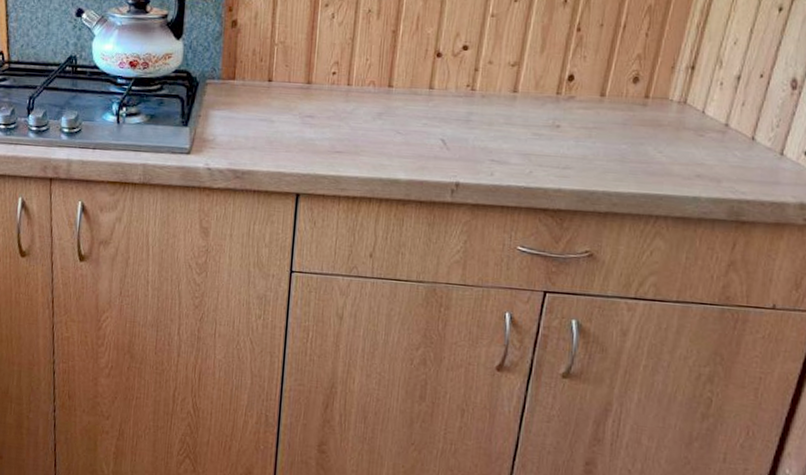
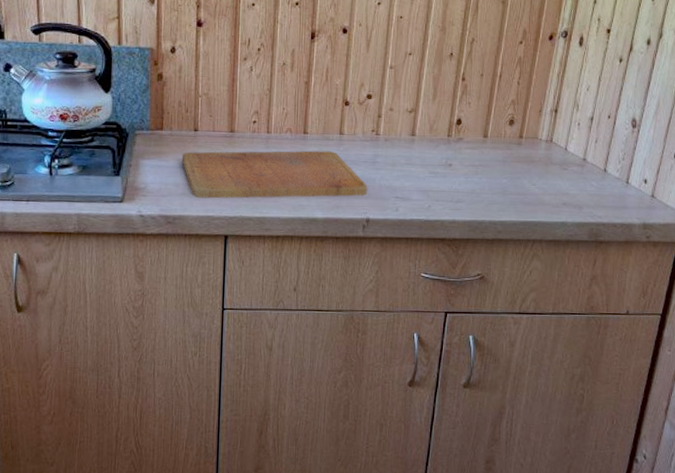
cutting board: none [253,103,459,158] -> present [181,150,368,199]

